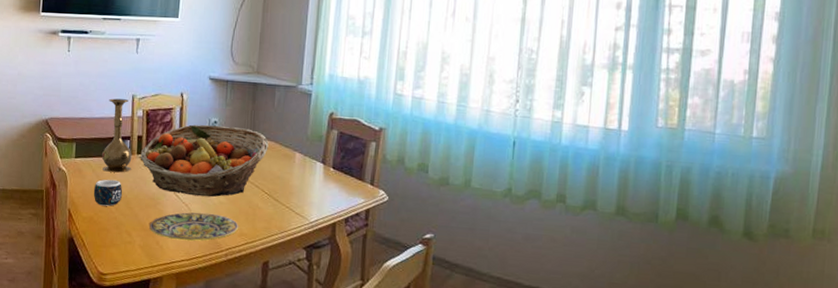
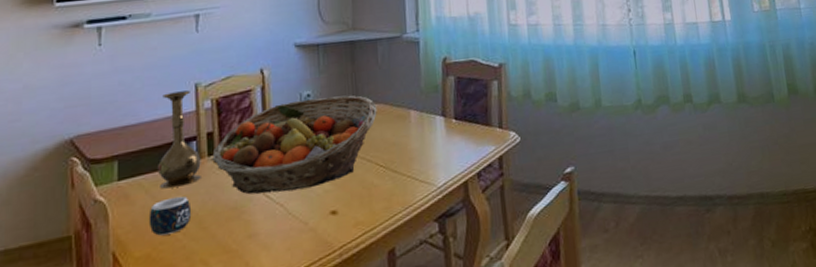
plate: present [148,212,239,241] -> none [232,206,353,255]

